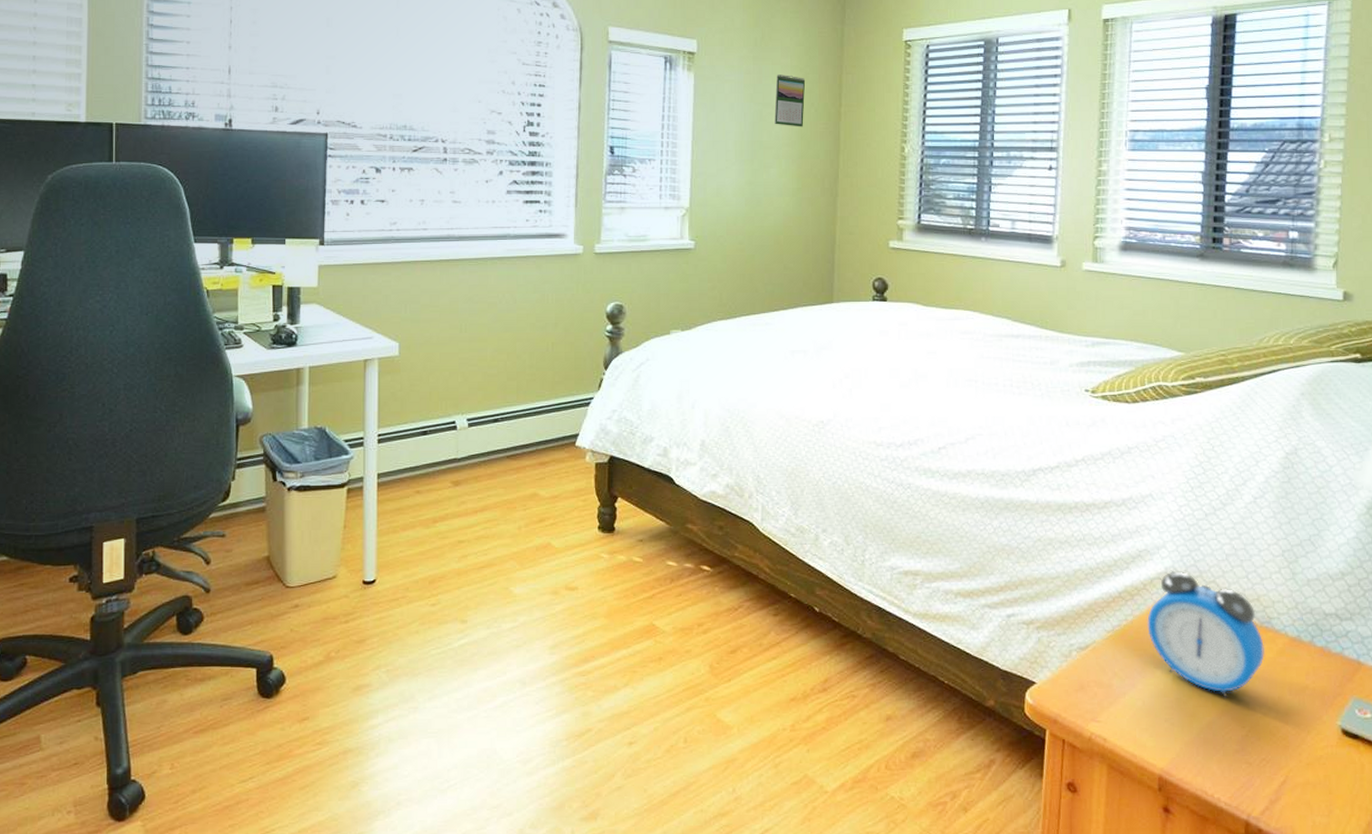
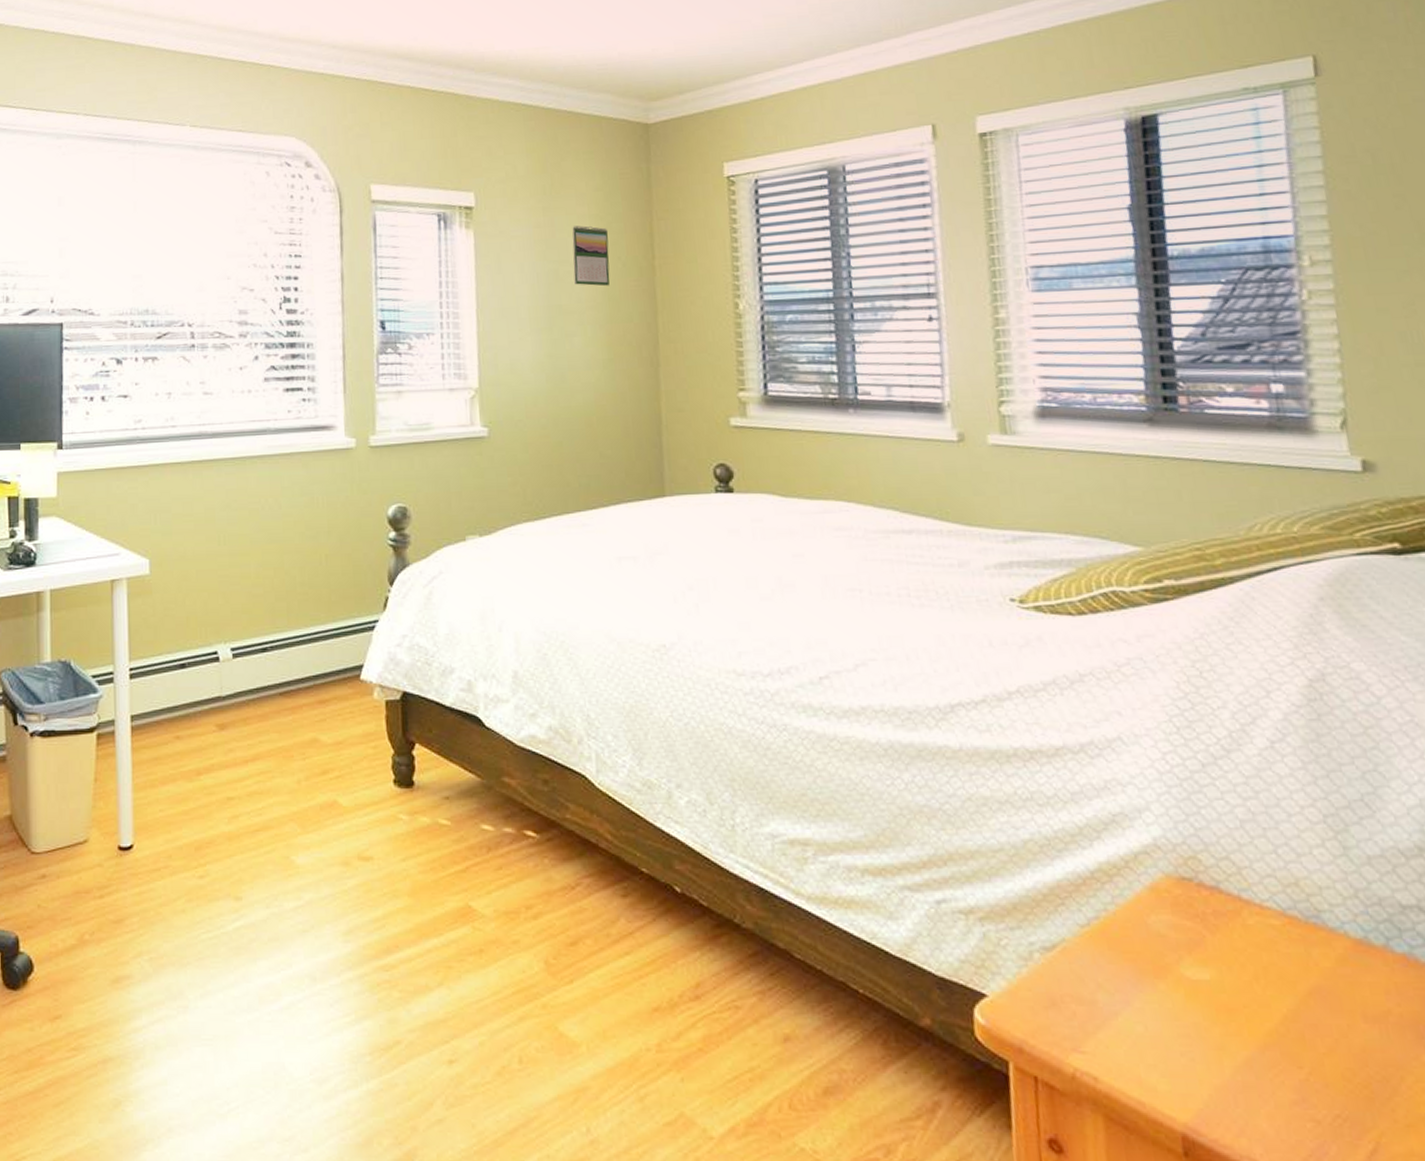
alarm clock: present [1147,570,1264,698] -> none [1135,841,1318,1025]

